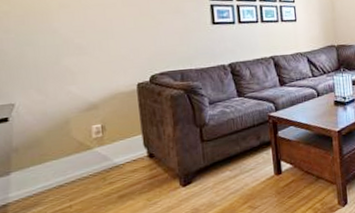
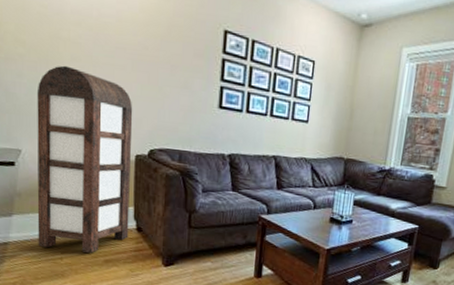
bookshelf: none [26,13,141,200] -> present [36,65,133,253]

